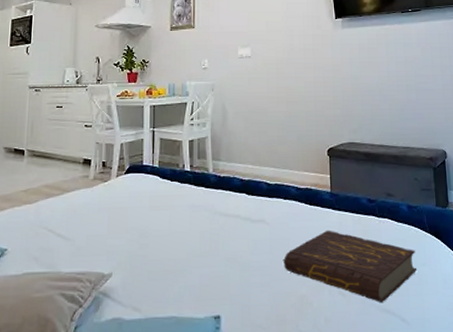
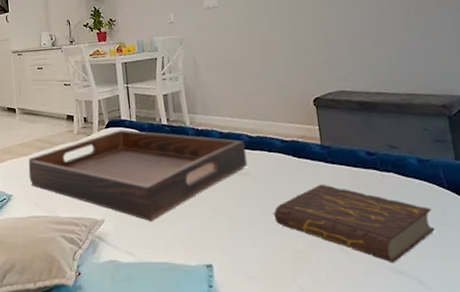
serving tray: none [30,176,264,273] -> present [28,130,248,221]

